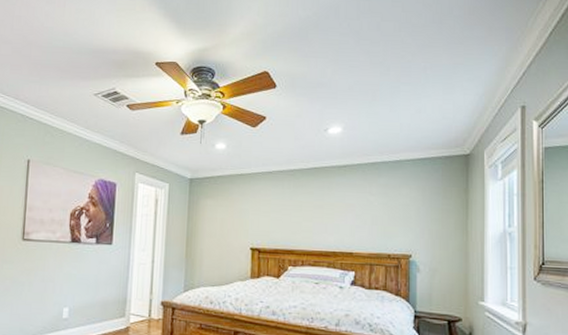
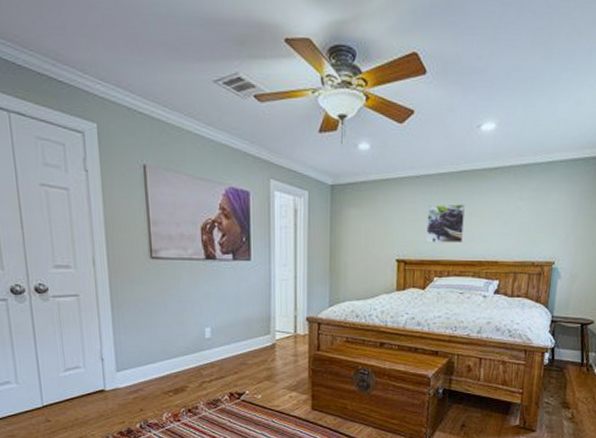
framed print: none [279,197,318,234] -> present [426,204,466,244]

